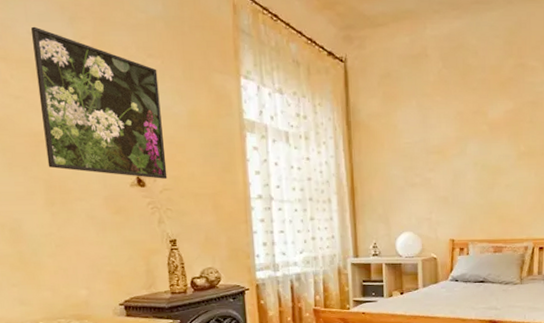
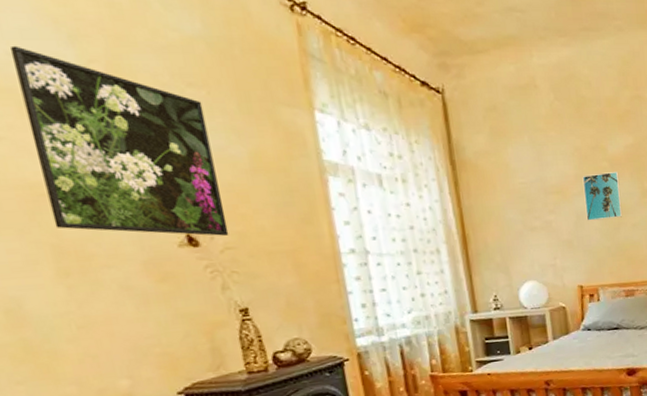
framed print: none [462,135,498,180] -> present [582,172,623,221]

